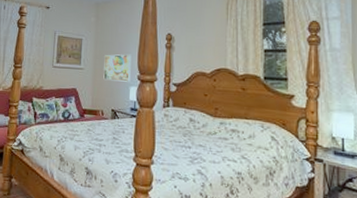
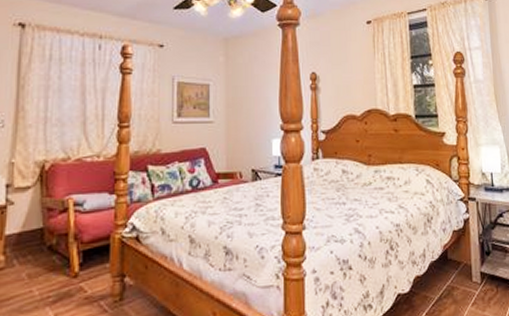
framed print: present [103,54,132,82] -> none [239,99,272,134]

